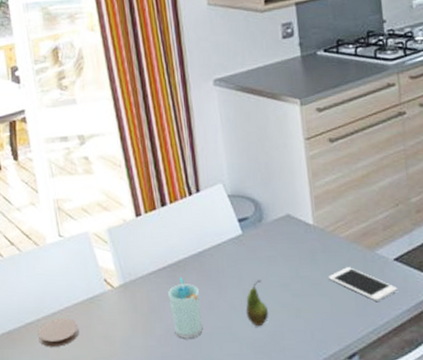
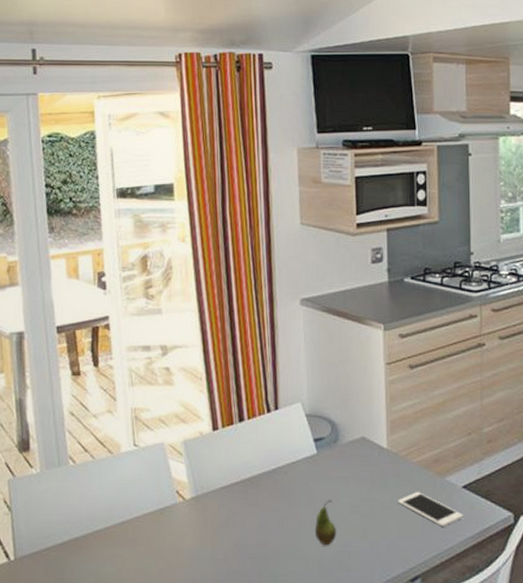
coaster: present [38,318,78,347] -> none [106,528,146,556]
cup: present [168,277,203,339] -> none [239,493,271,554]

